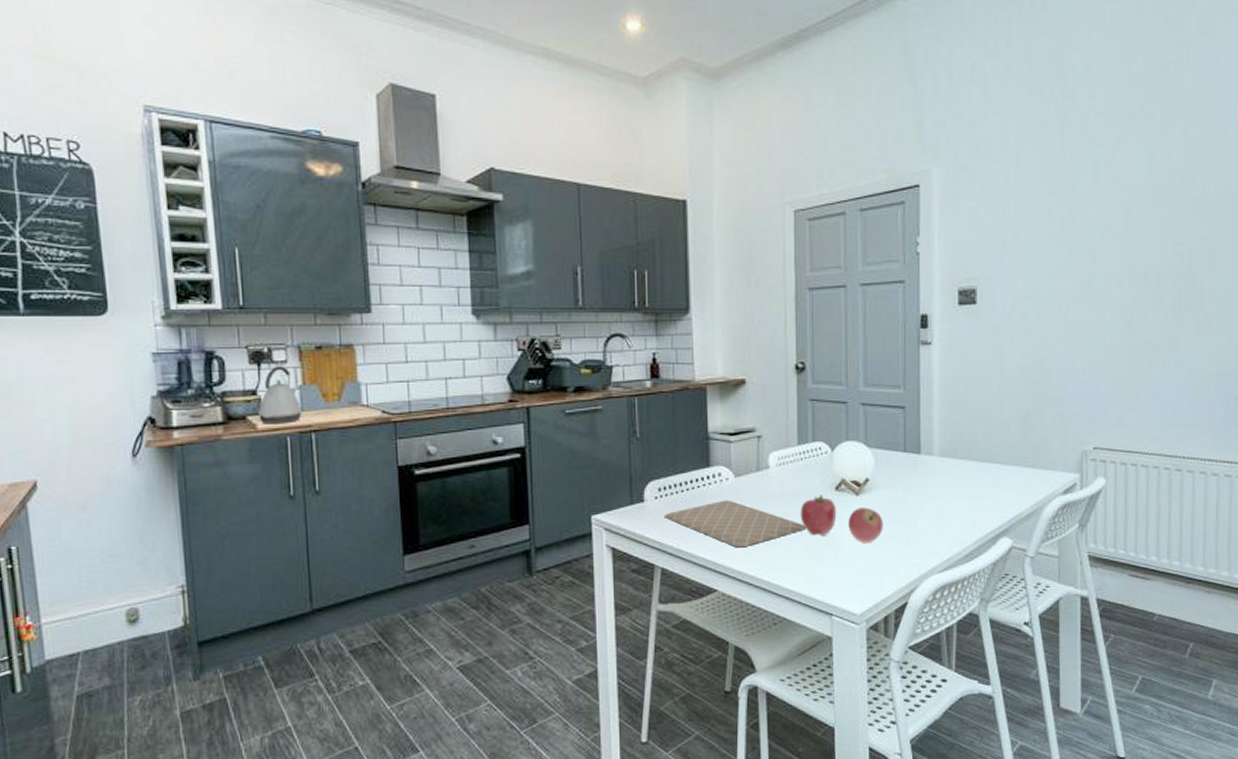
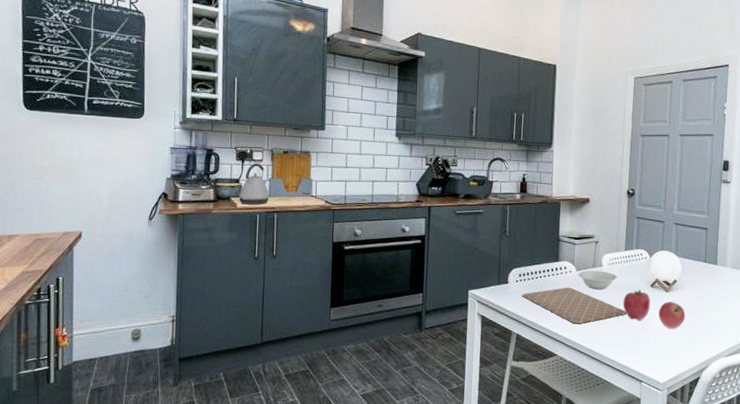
bowl: none [737,474,790,500] -> present [578,270,617,290]

